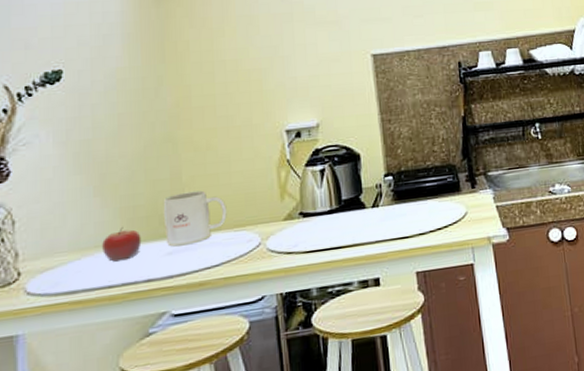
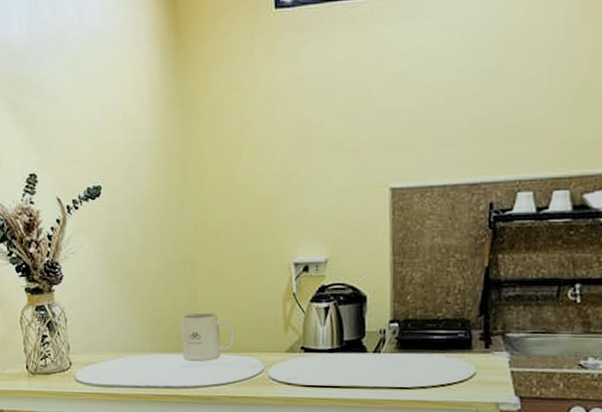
fruit: present [102,227,142,262] -> none [132,337,162,366]

